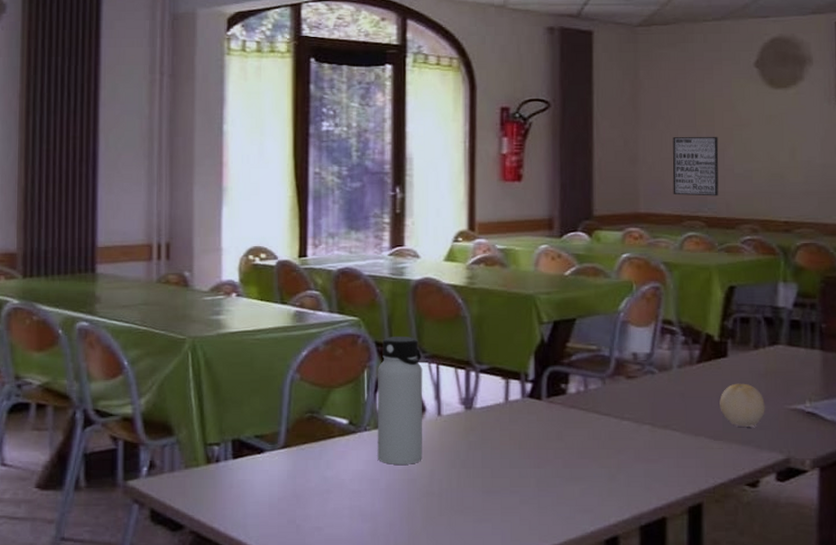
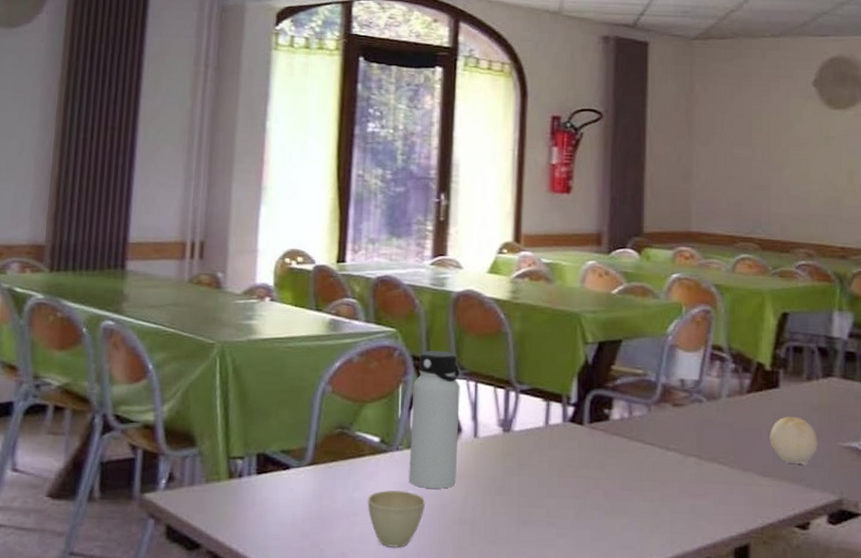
cup: none [339,468,395,520] -> present [367,490,426,548]
wall art: present [672,137,719,196] -> none [726,155,774,218]

